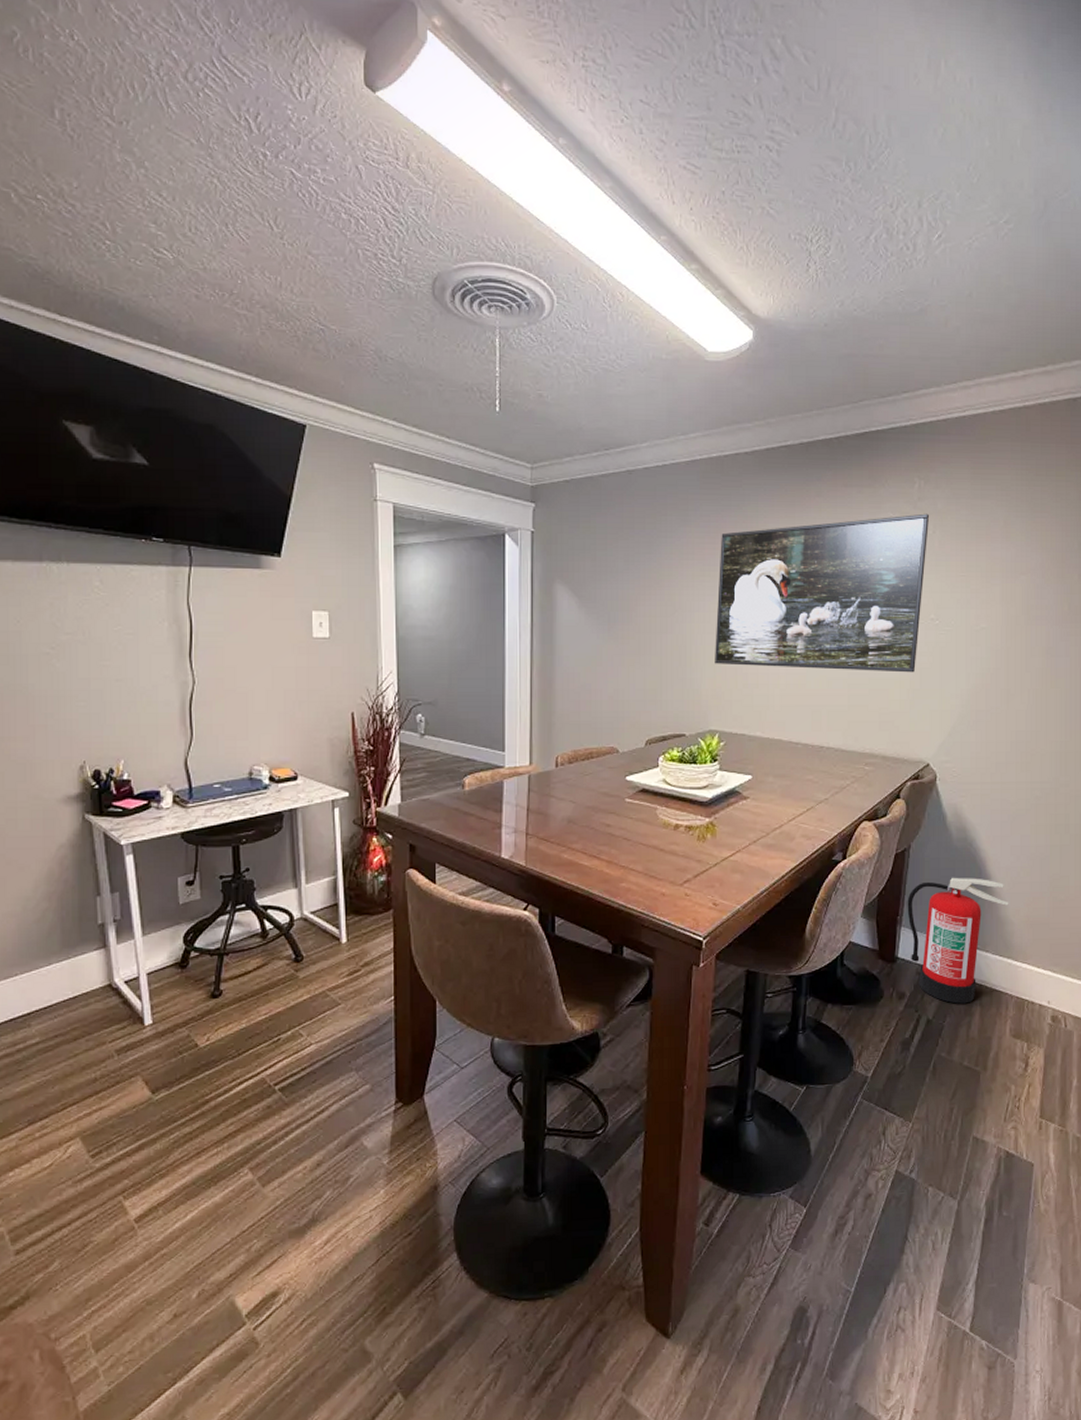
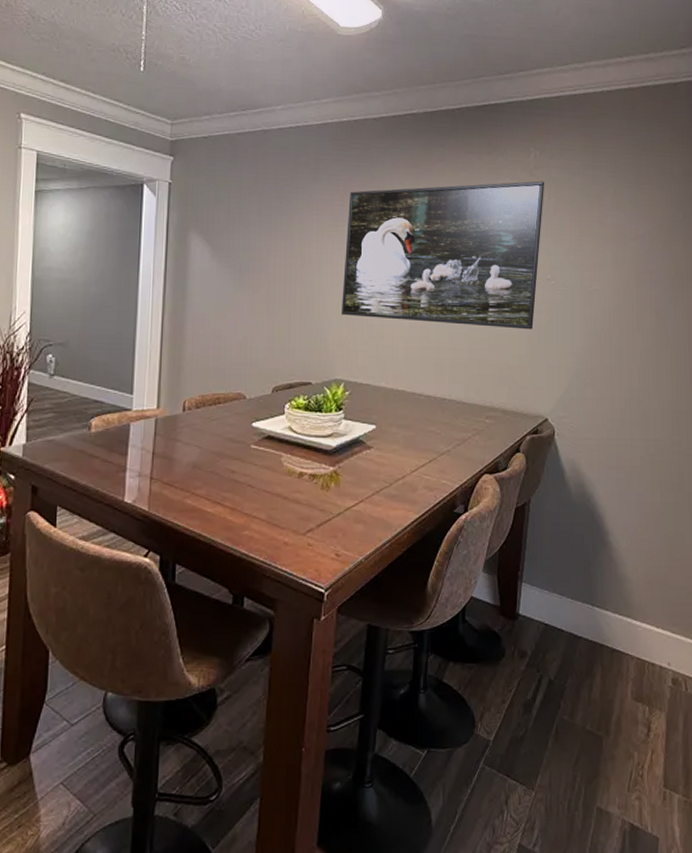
fire extinguisher: present [907,877,1009,1004] -> none [528,532,627,664]

